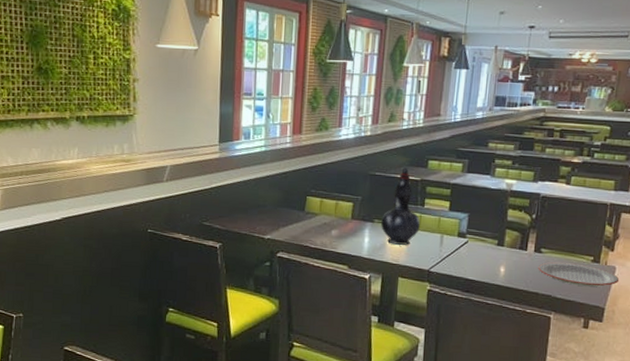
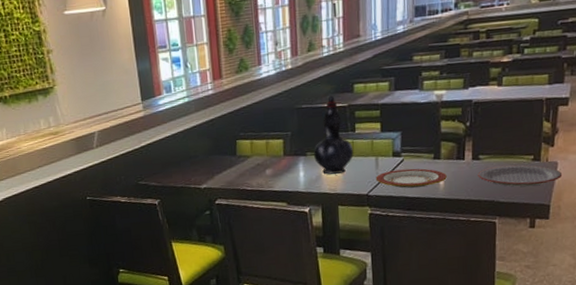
plate: none [438,250,508,272] -> present [375,168,447,188]

